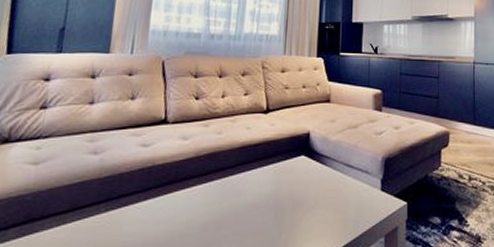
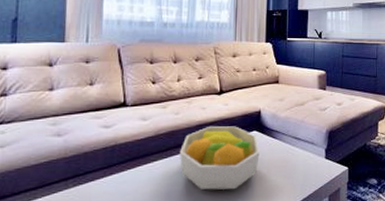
fruit bowl: none [220,148,308,223] -> present [180,125,260,190]

